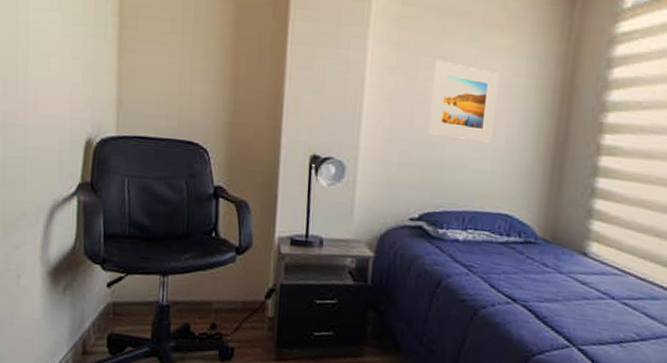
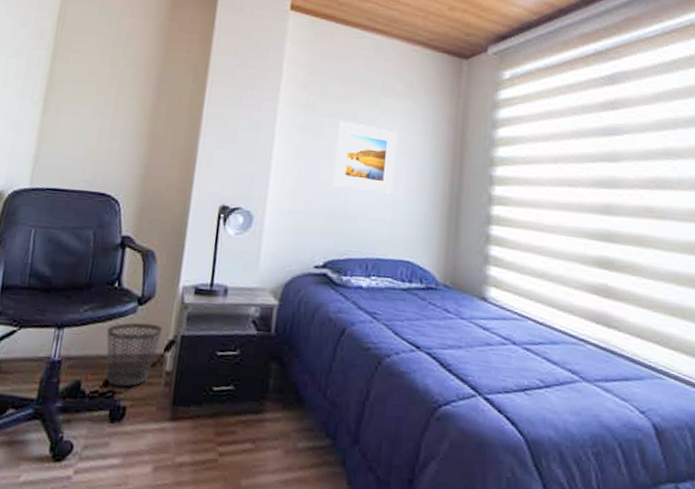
wastebasket: none [208,271,262,330] -> present [106,322,163,387]

